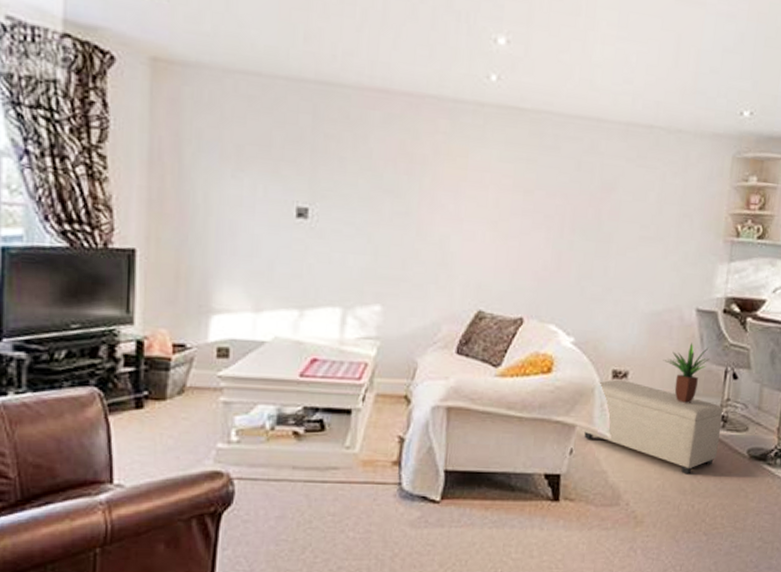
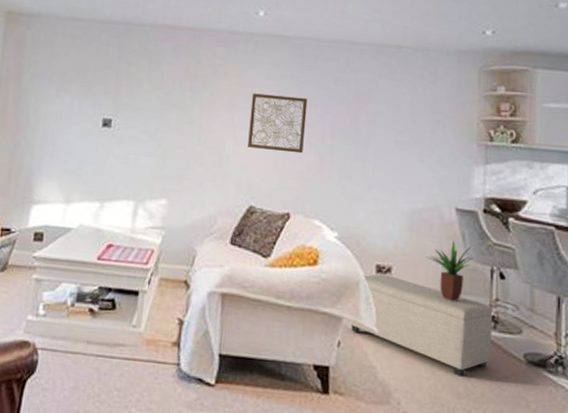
wall art: none [476,178,546,251] -> present [248,93,308,154]

